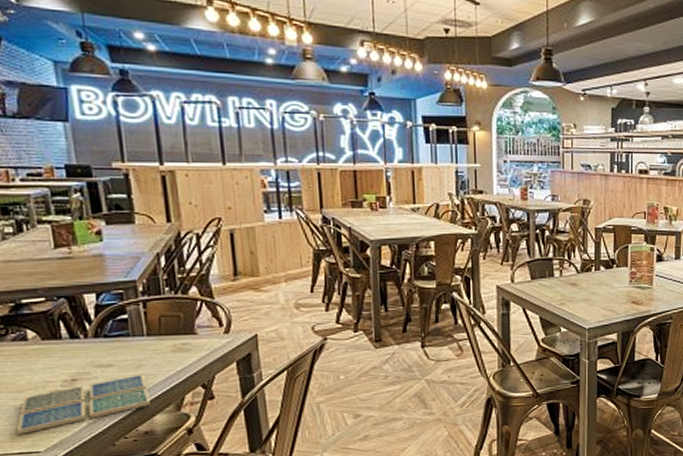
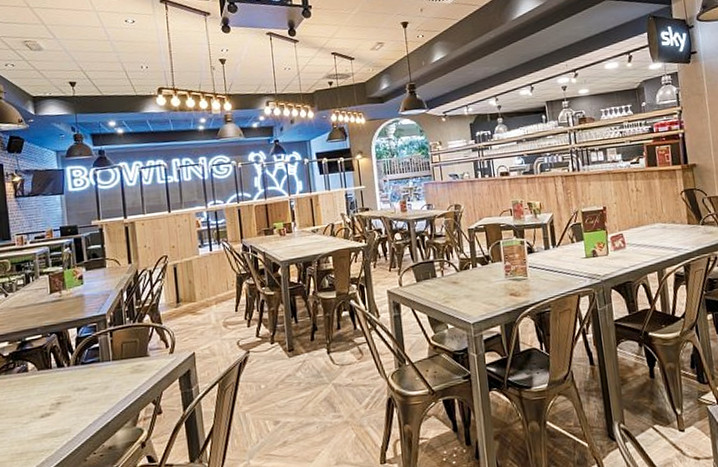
drink coaster: present [16,374,150,435] -> none [16,395,113,455]

